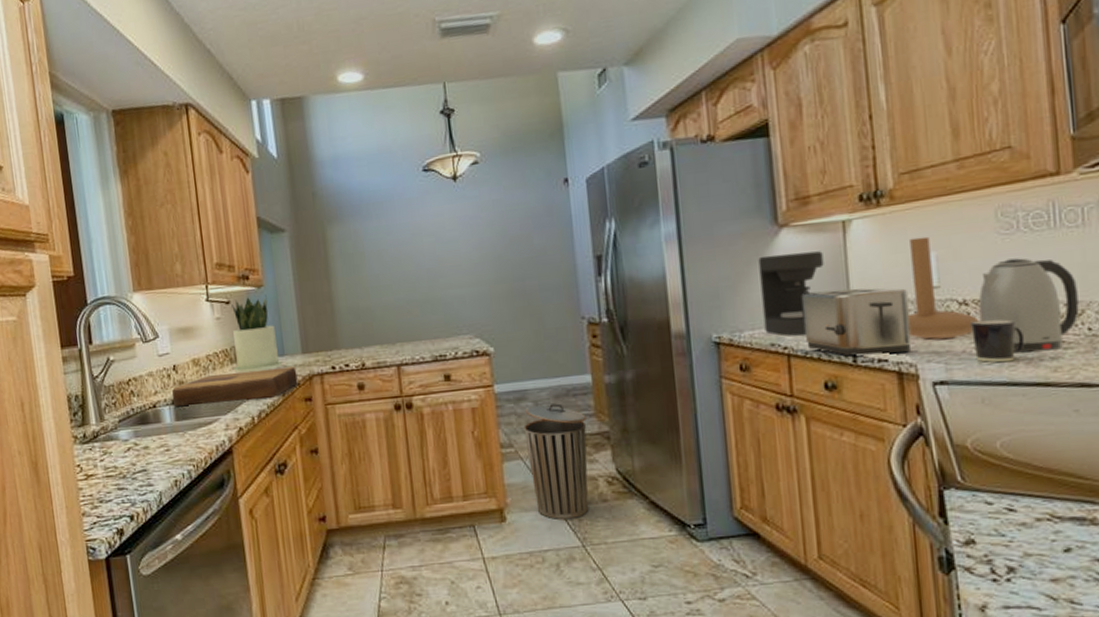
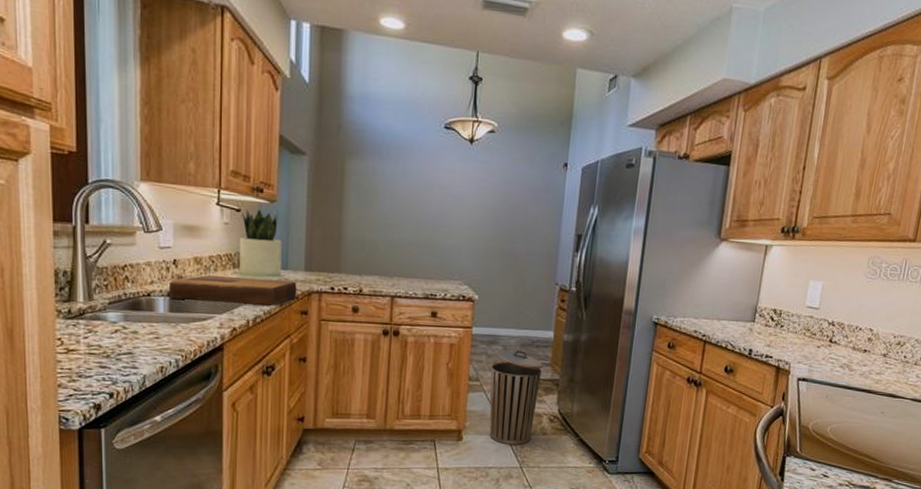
coffee maker: present [758,251,824,337] -> none [692,260,747,329]
toaster: present [802,287,912,357] -> none [719,296,797,353]
paper towel holder: present [907,236,980,340] -> none [790,268,839,348]
mug: present [969,319,1025,363] -> none [830,338,864,372]
kettle: present [978,258,1079,353] -> none [839,297,906,368]

